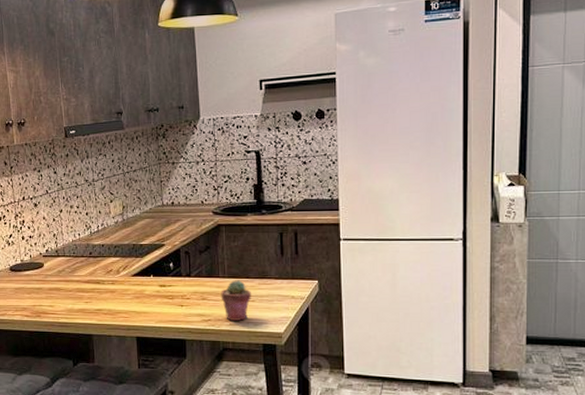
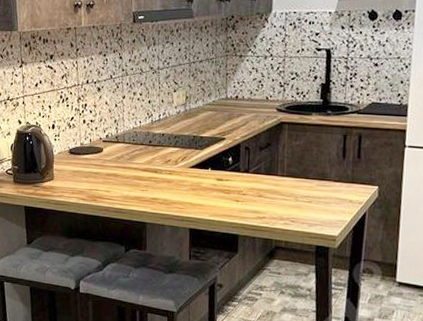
potted succulent: present [221,280,251,321] -> none [277,179,309,221]

